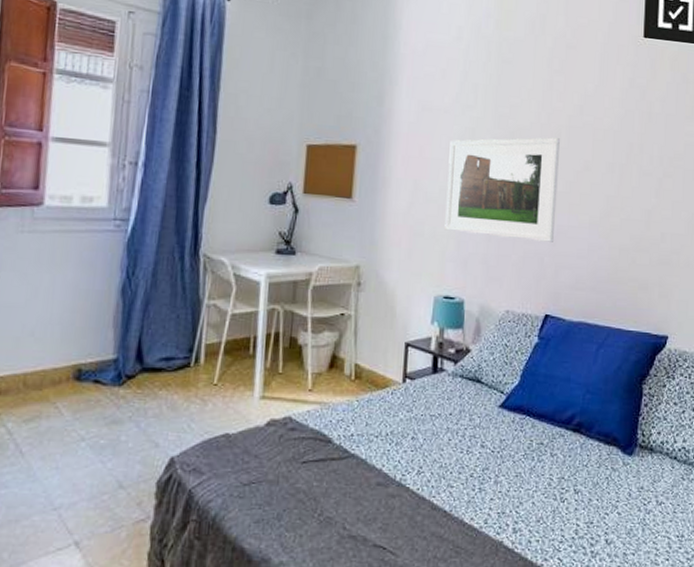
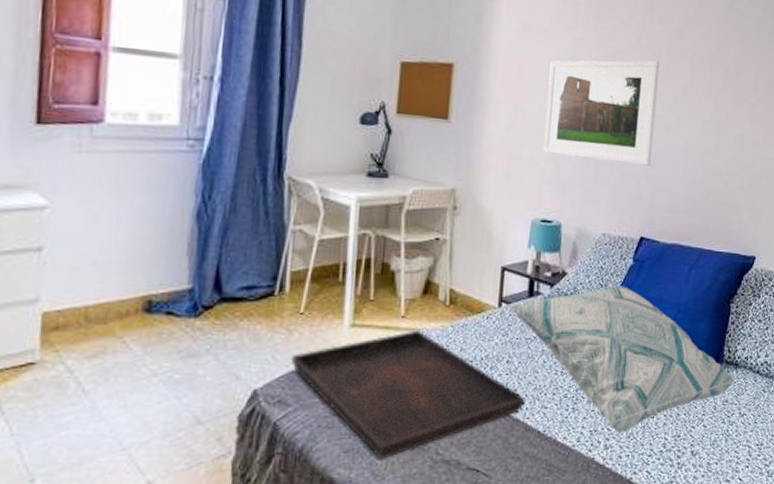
serving tray: none [204,403,431,532] -> present [290,330,525,460]
decorative pillow: none [412,364,650,516] -> present [508,286,735,432]

